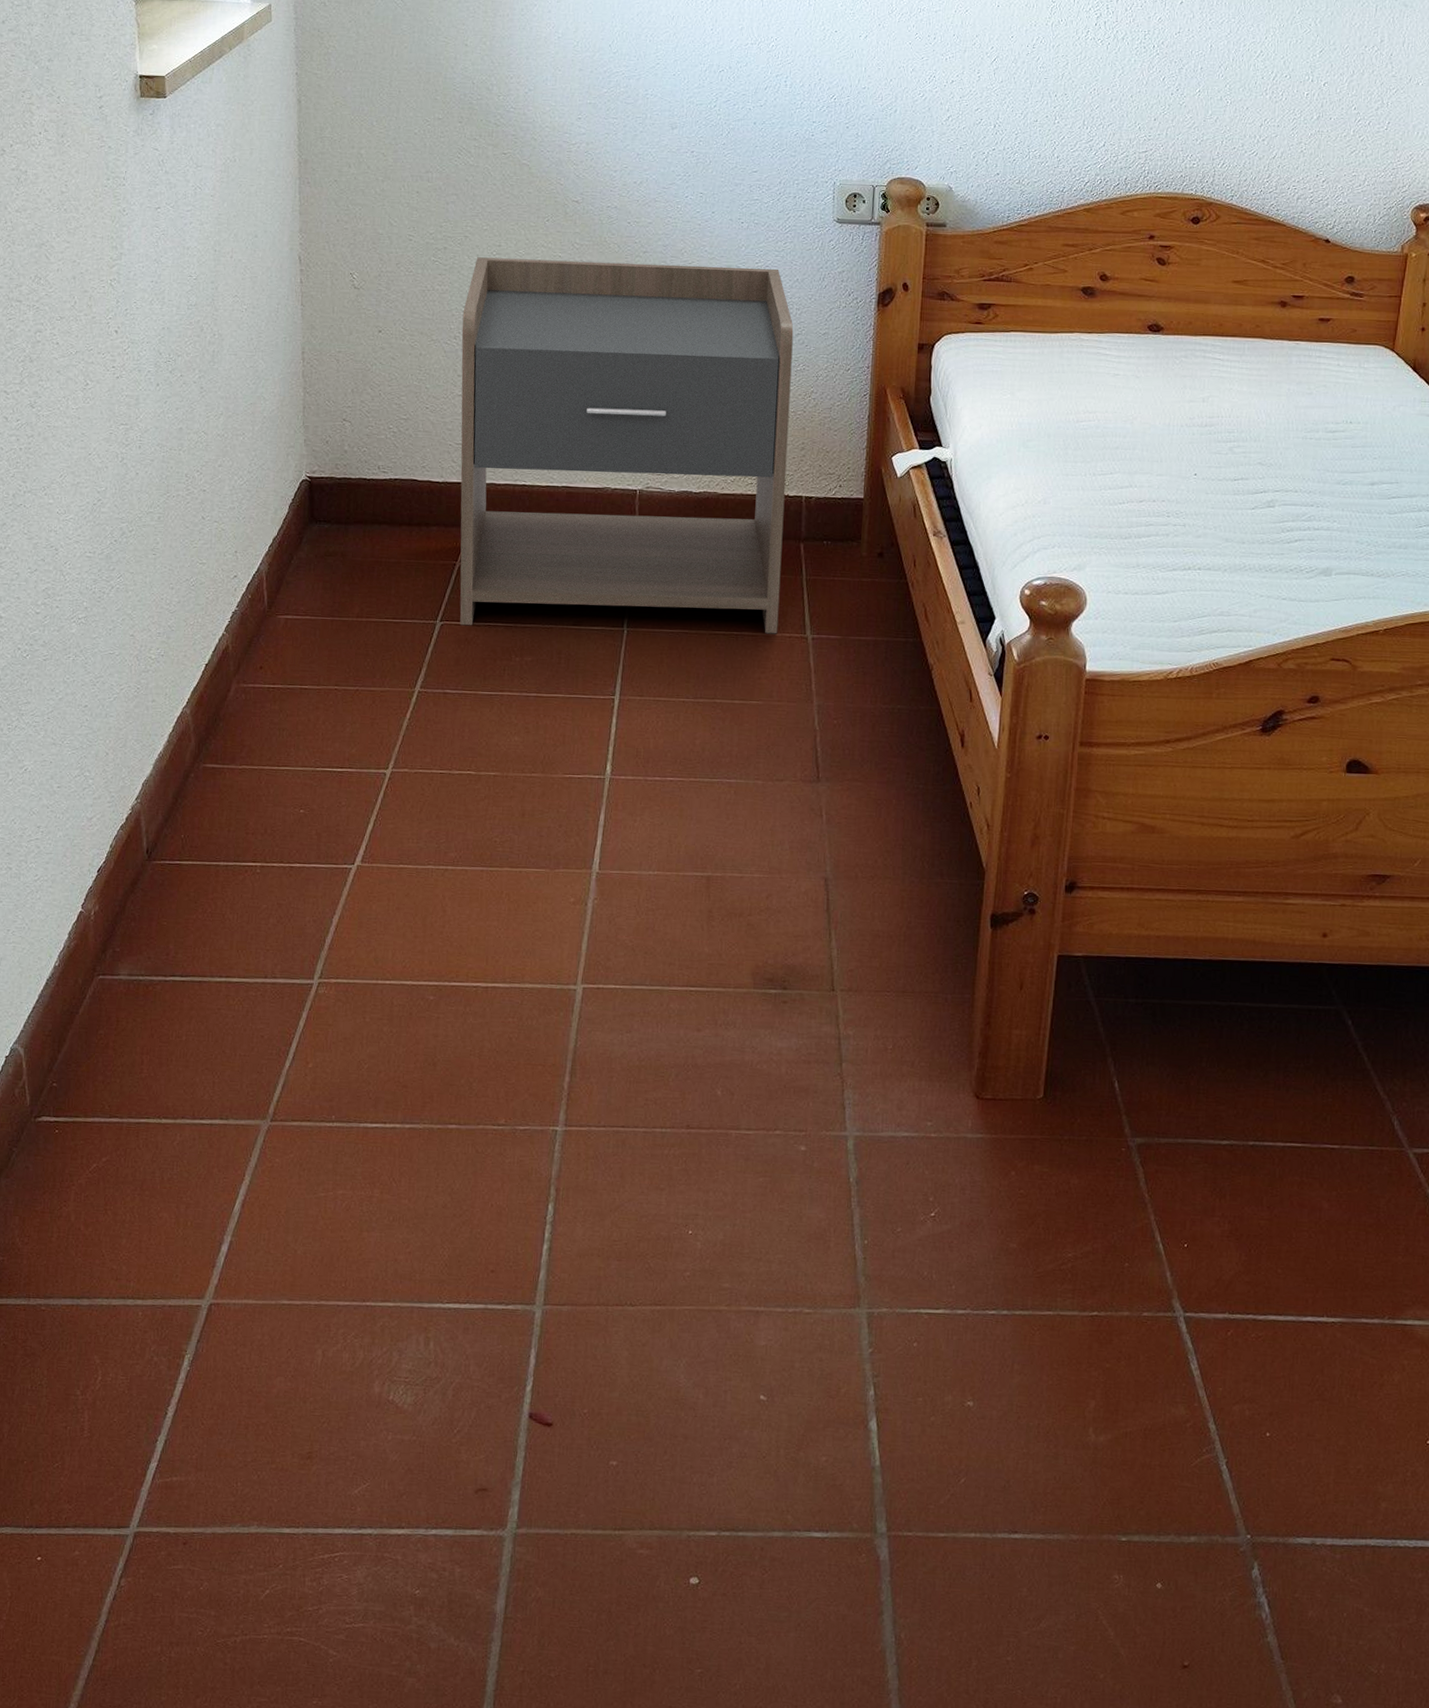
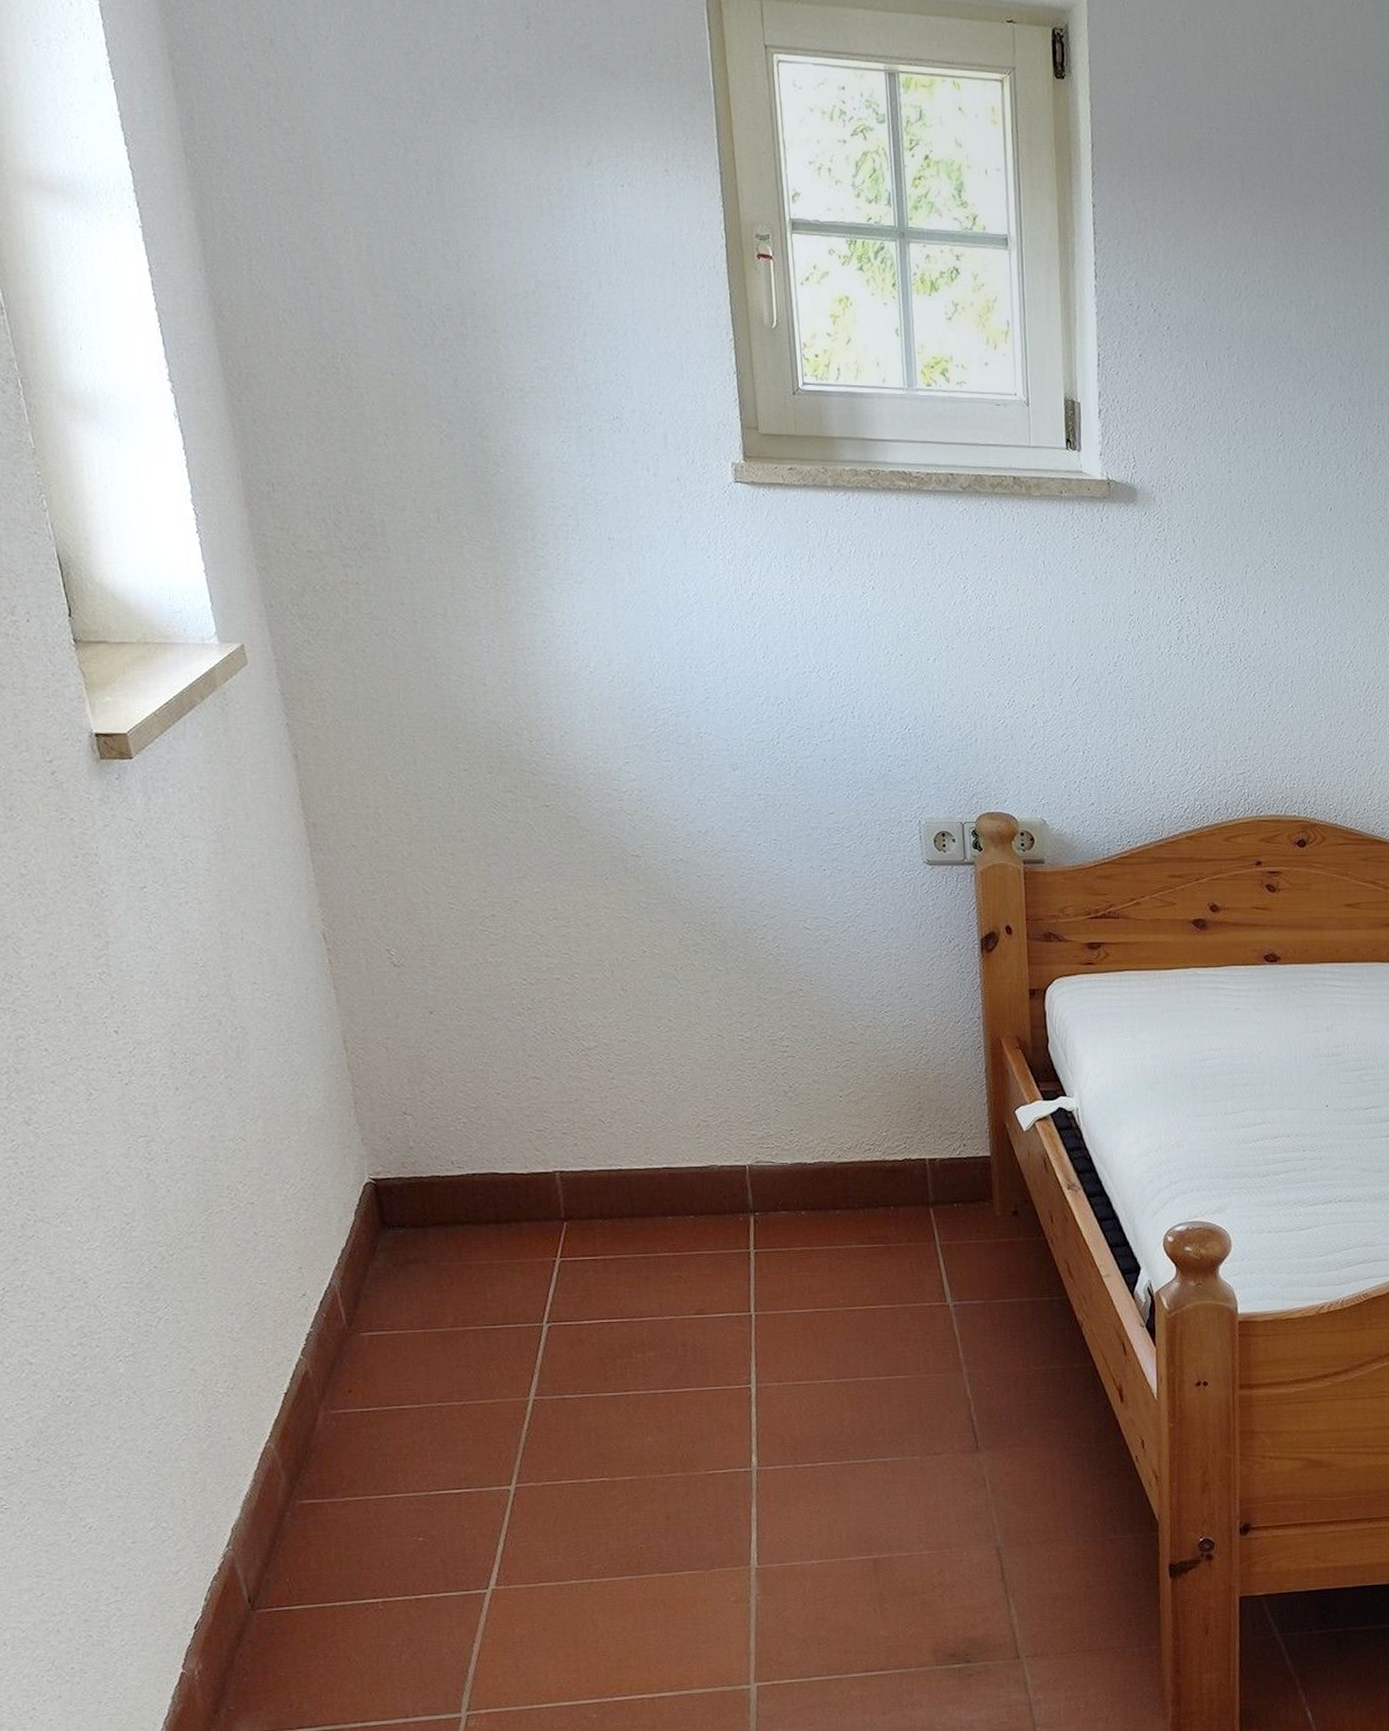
nightstand: present [459,257,794,634] -> none [524,918,917,1326]

